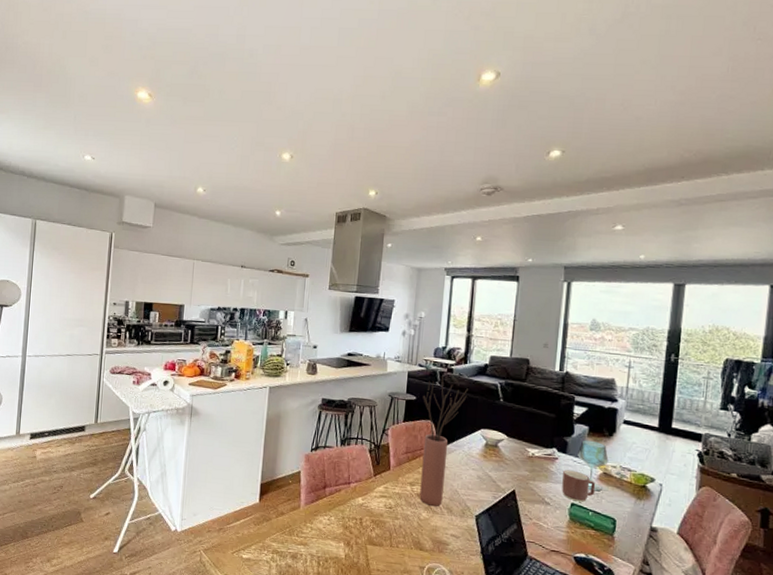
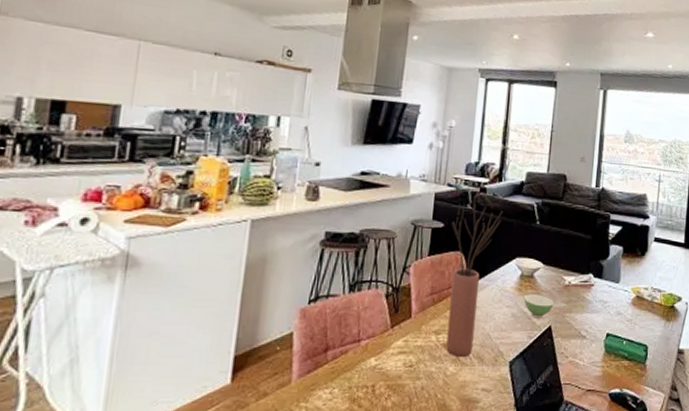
bowl: none [488,460,518,483] -> present [523,294,554,318]
mug: present [562,470,596,502] -> none [597,297,630,331]
wine glass: present [578,440,609,492] -> none [613,262,641,317]

